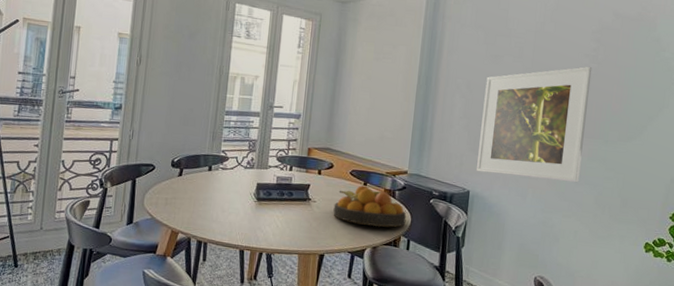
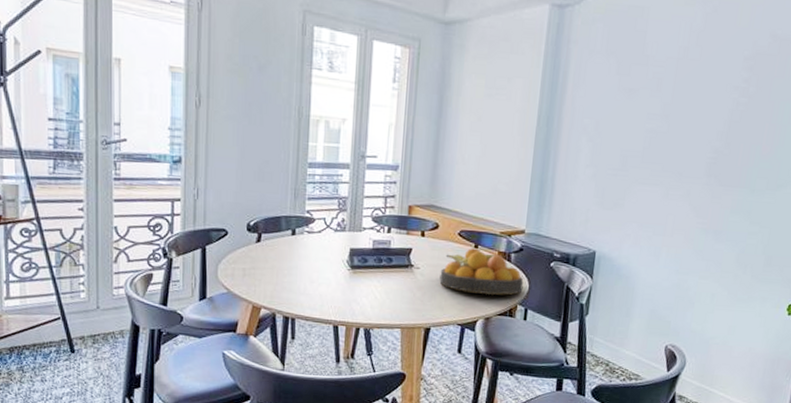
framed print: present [476,66,592,183] -> none [603,100,742,239]

